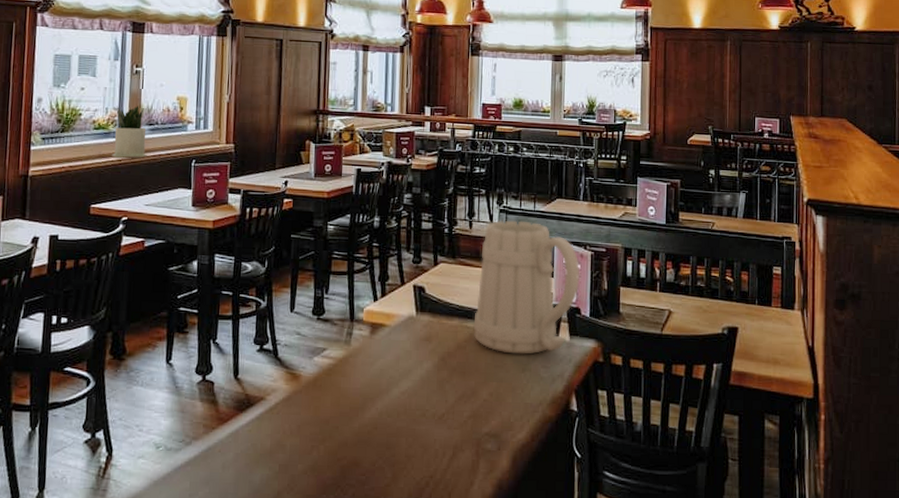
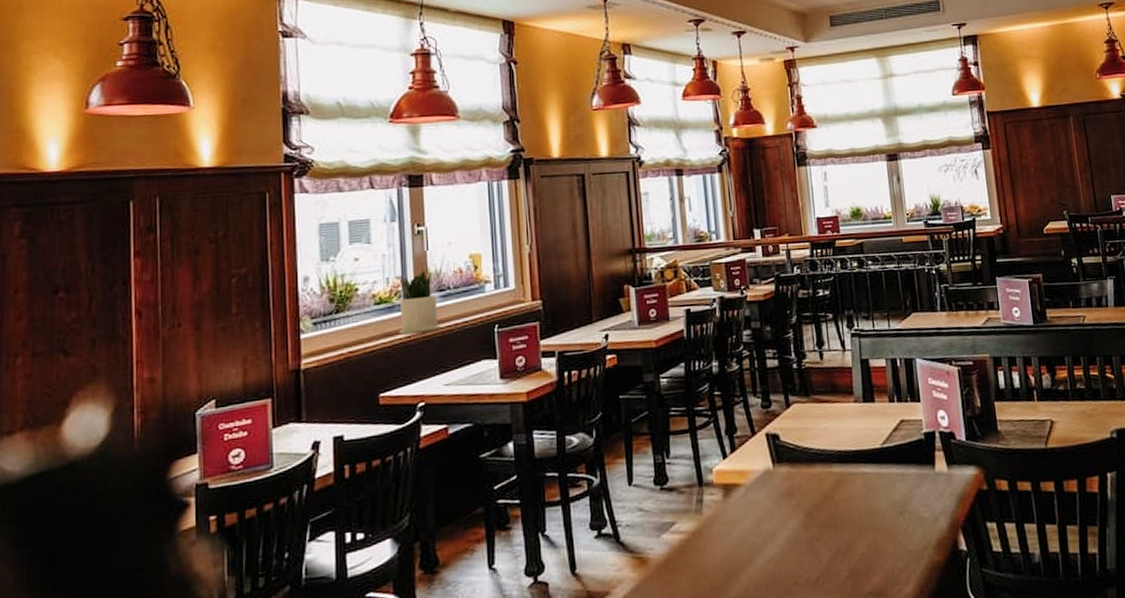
beer mug: present [473,220,580,354] -> none [837,342,950,496]

